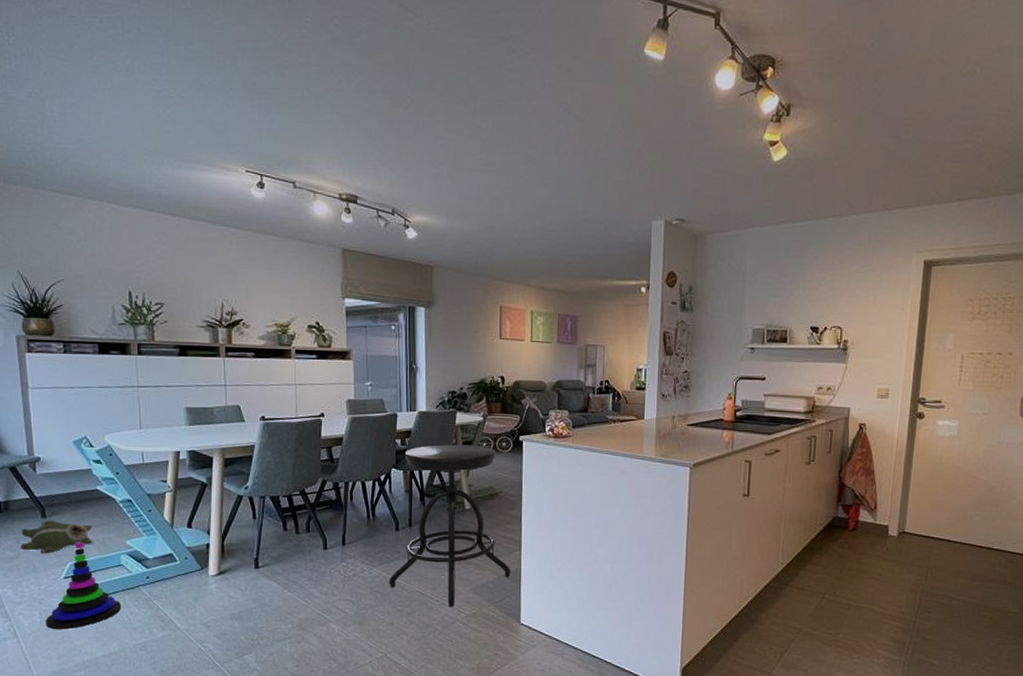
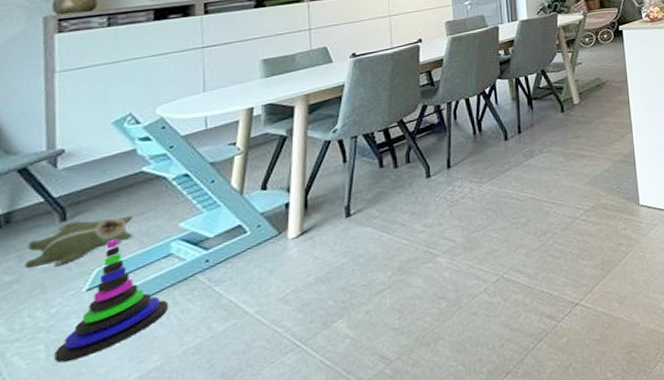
stool: present [389,444,511,607] -> none [501,41,625,207]

